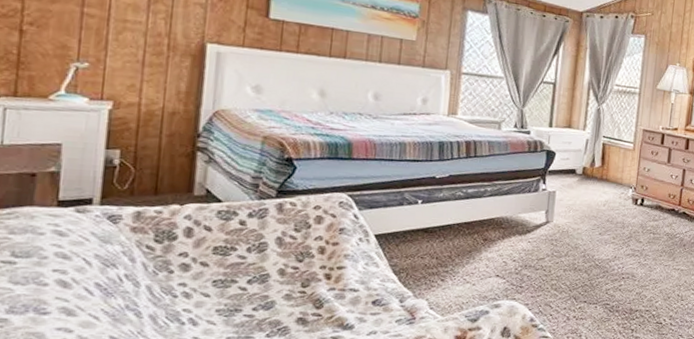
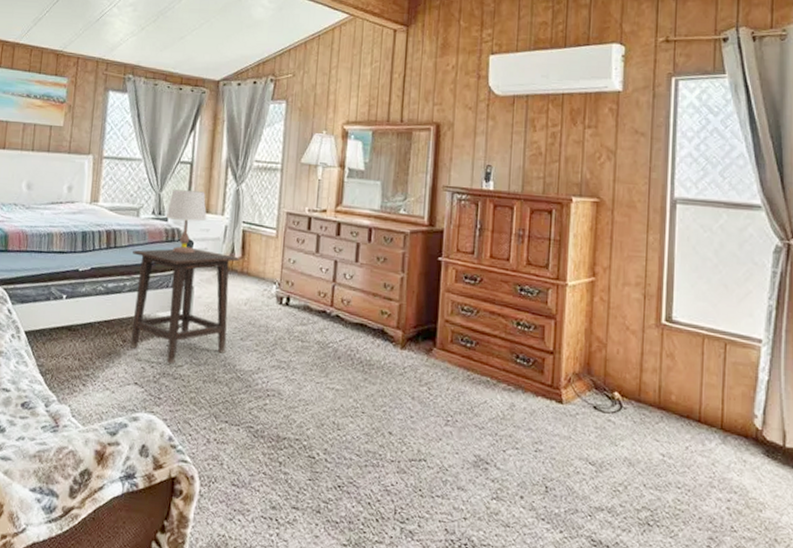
side table: none [491,158,599,258] -> present [130,249,239,365]
table lamp: none [529,106,569,163] -> present [166,189,207,254]

